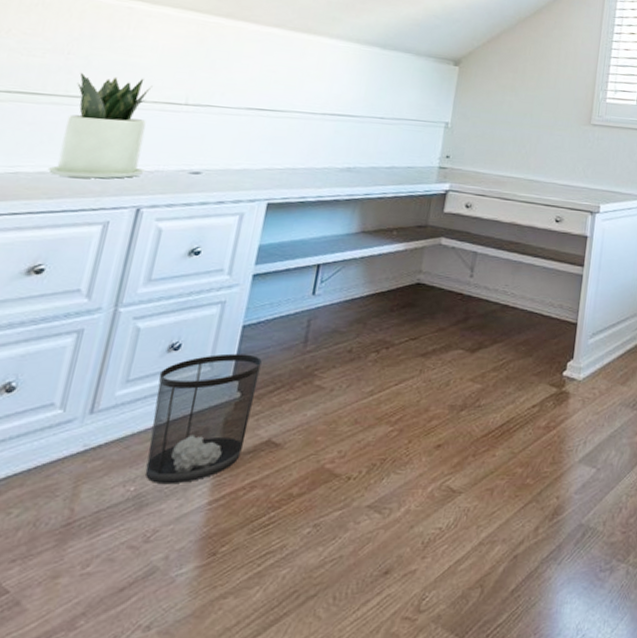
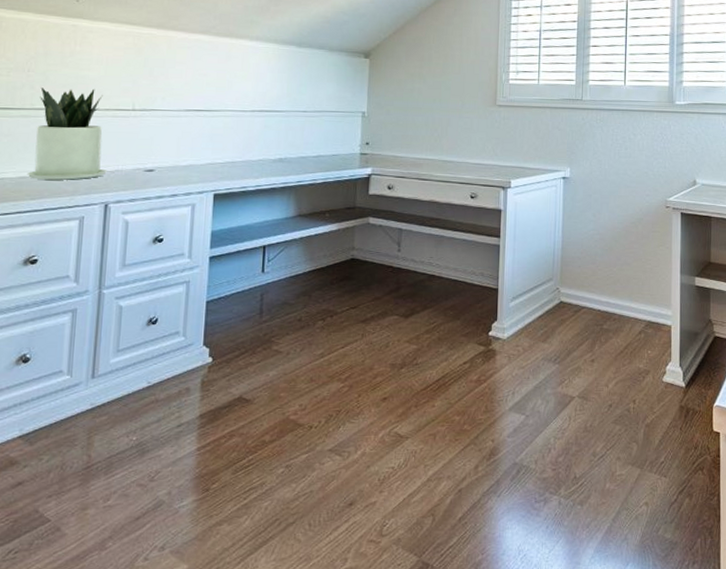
waste bin: present [145,353,262,485] -> none [143,325,226,435]

